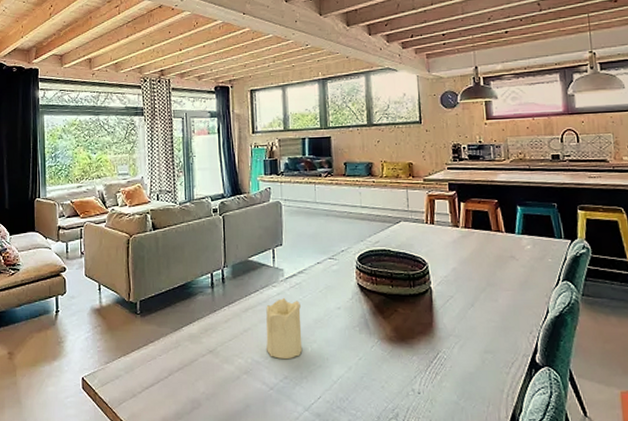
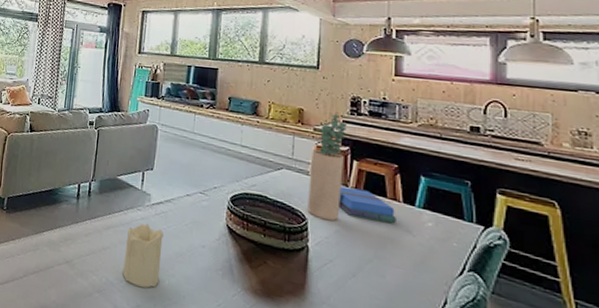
vase: none [424,161,455,261] -> present [307,112,347,222]
books: none [451,227,502,253] -> present [339,186,396,224]

